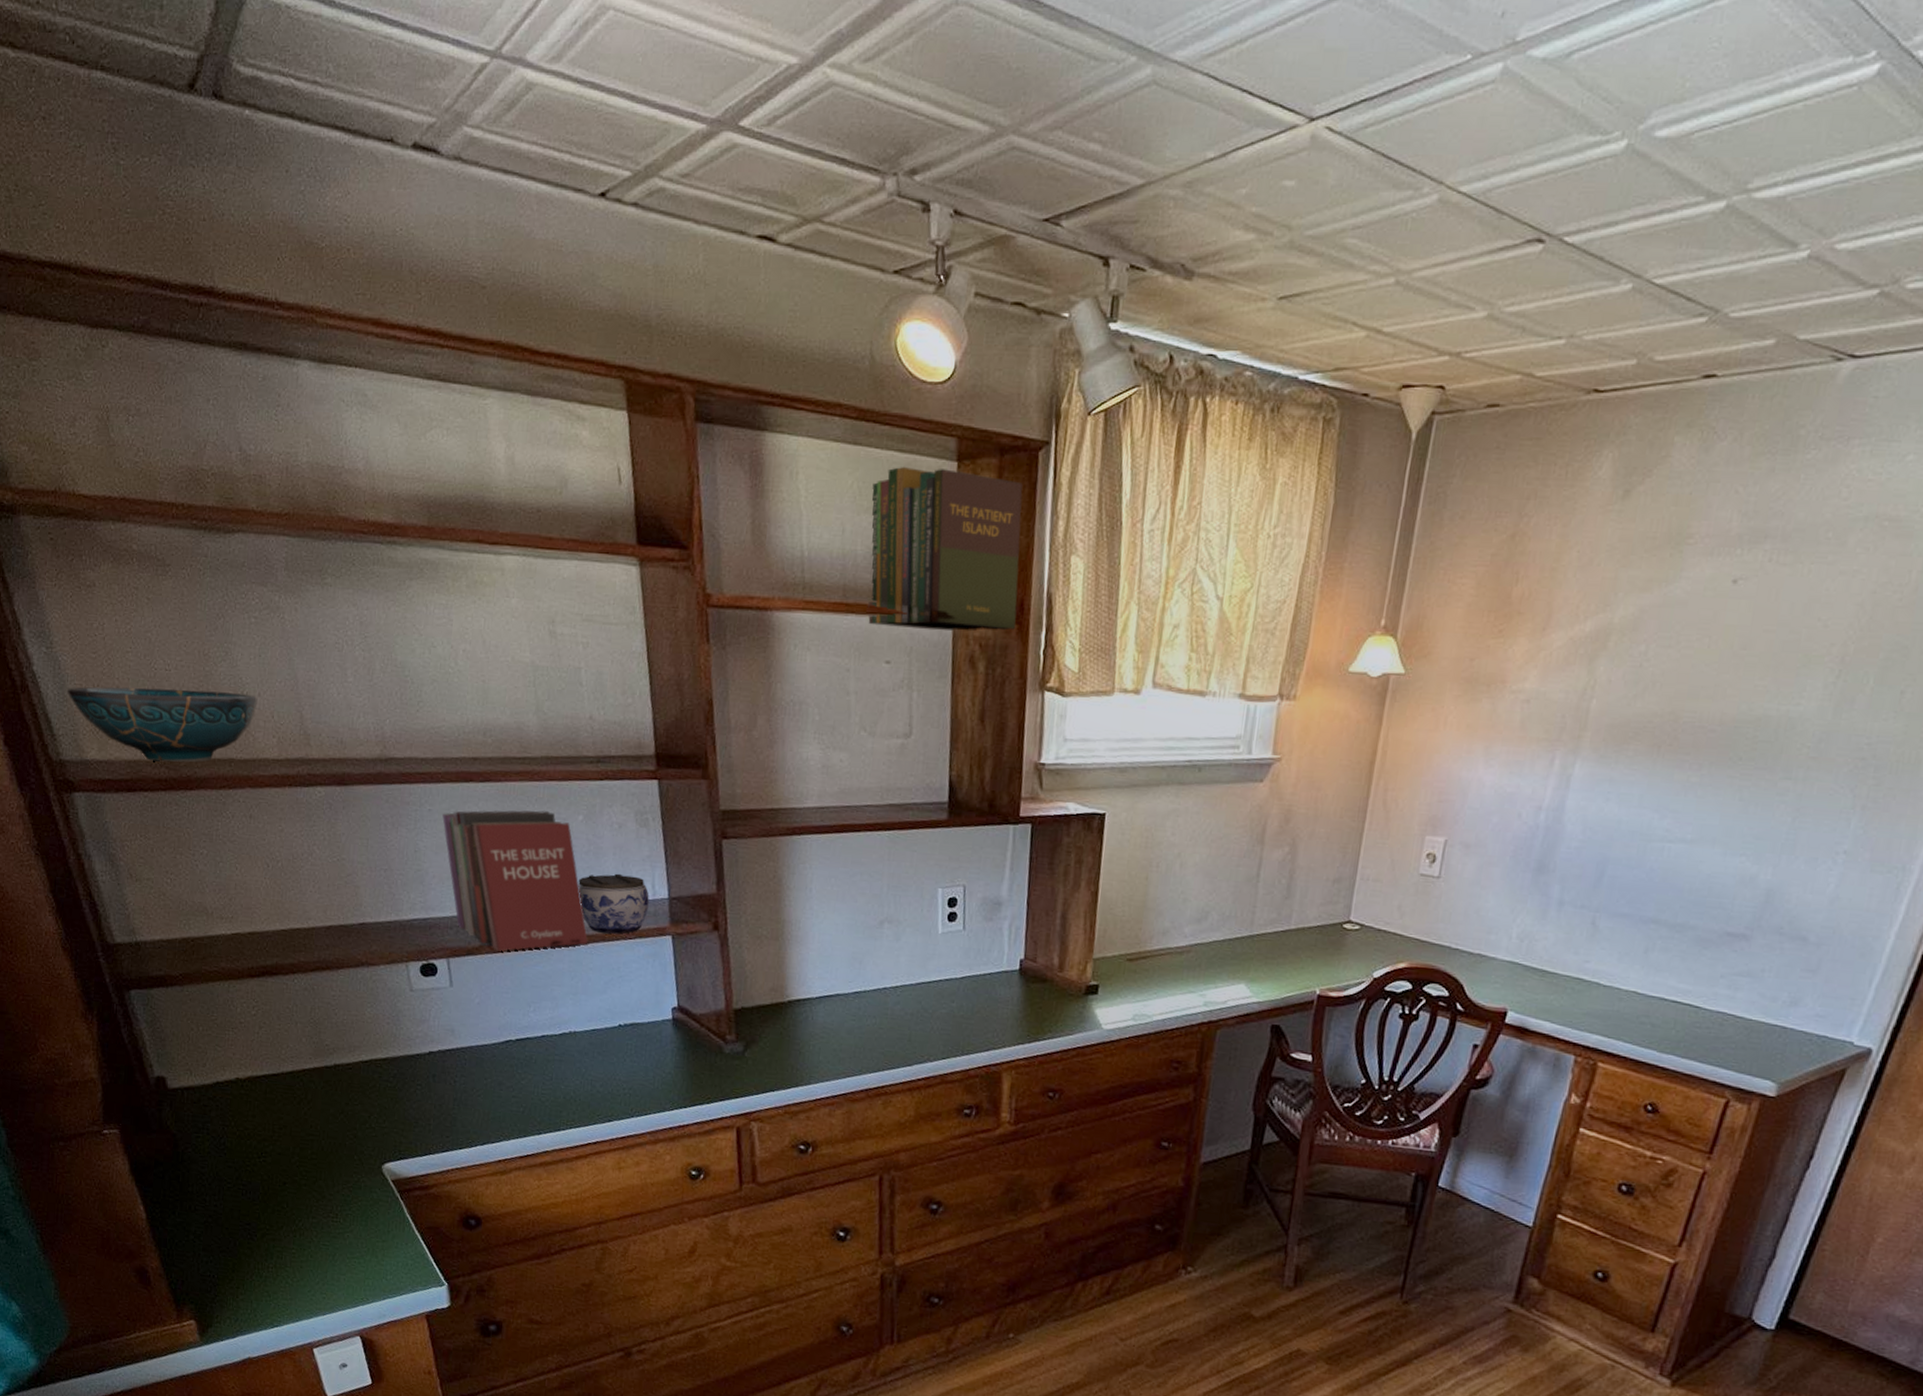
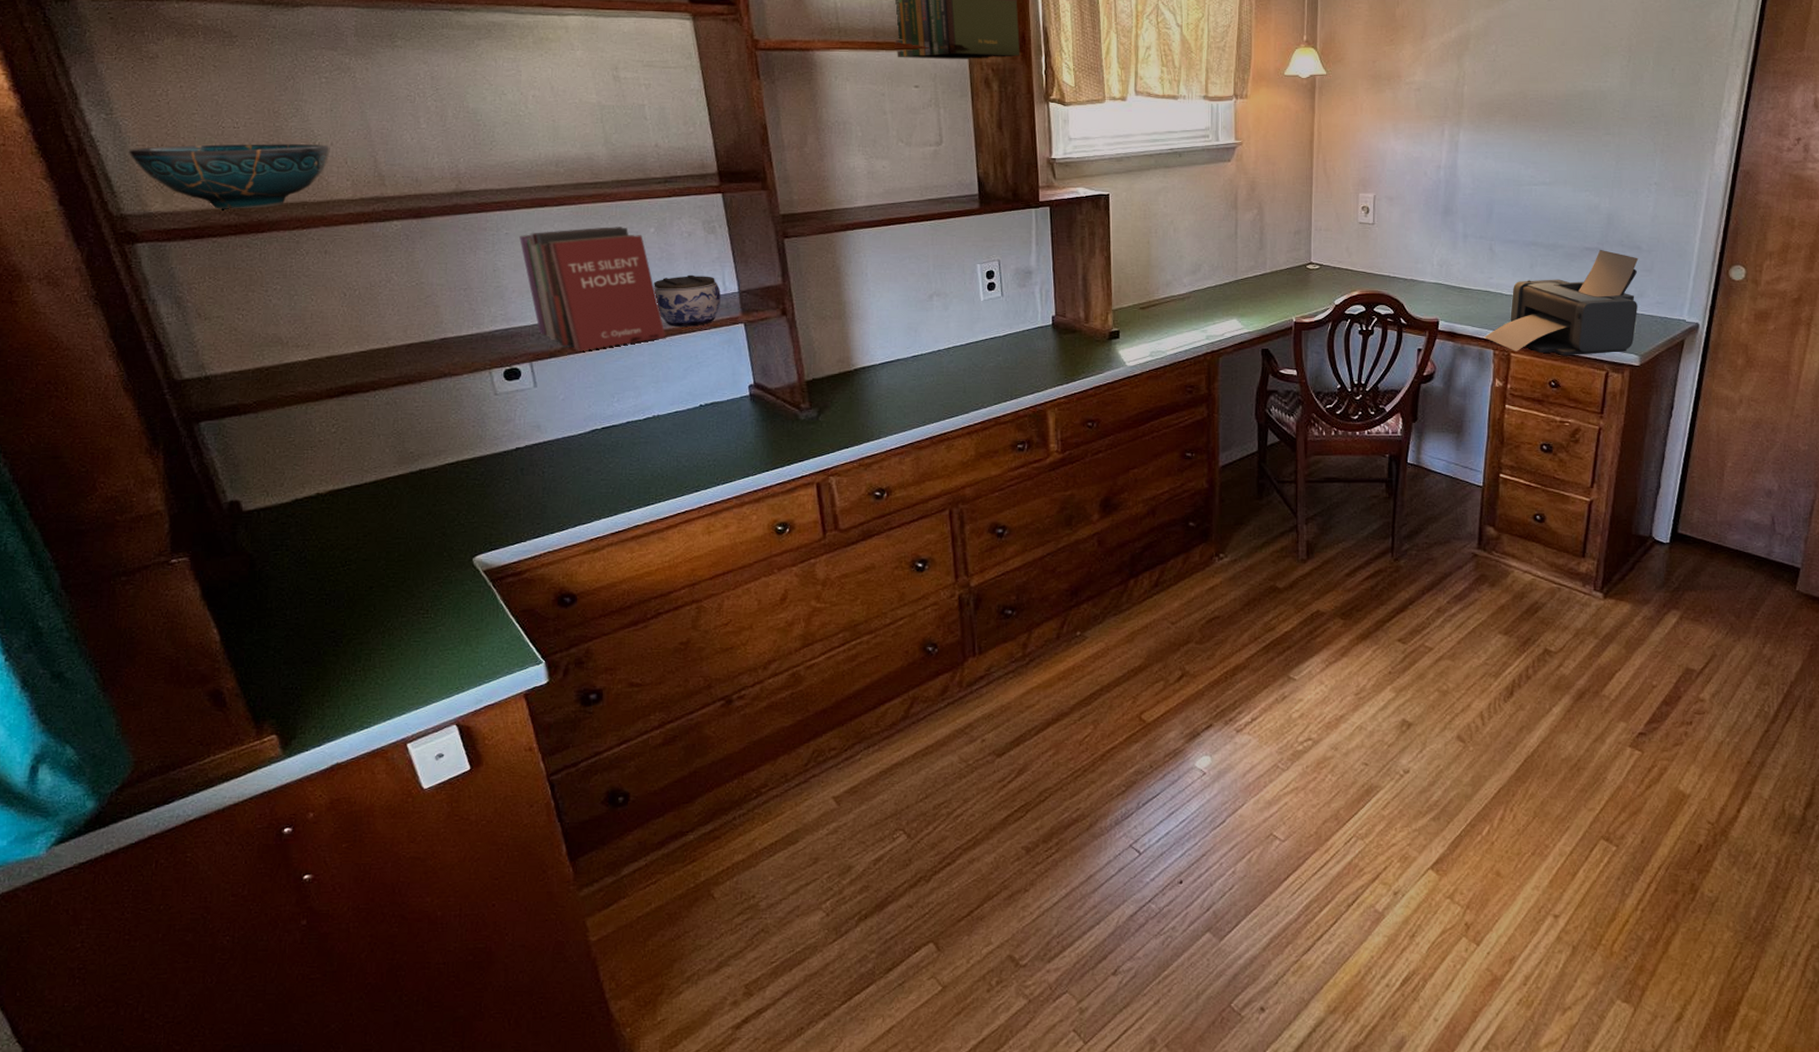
printer: none [1565,936,1801,1077] -> present [1484,249,1639,356]

